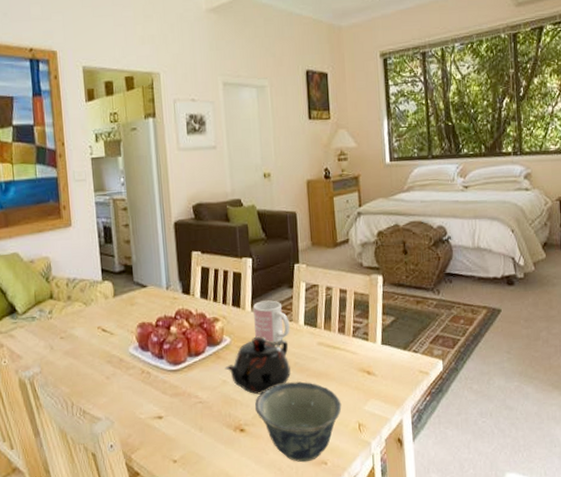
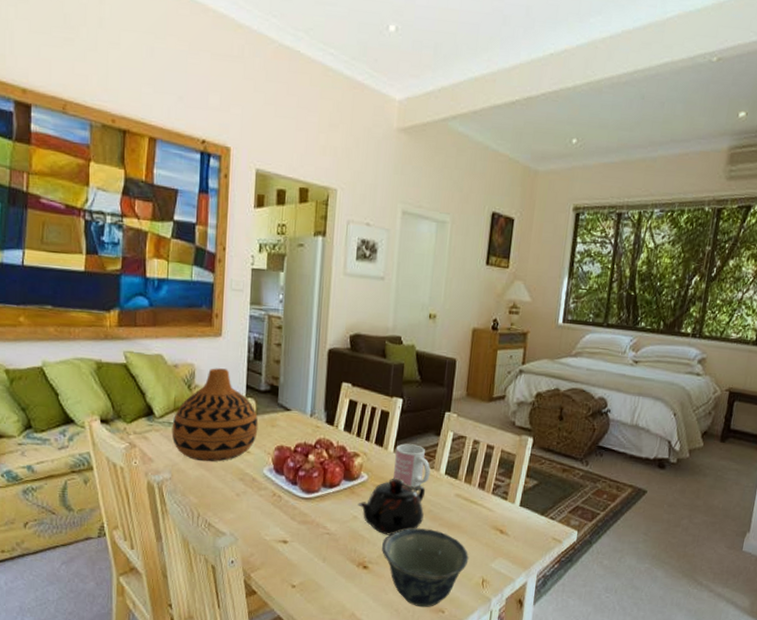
vase: none [35,256,119,351] -> present [171,368,259,462]

